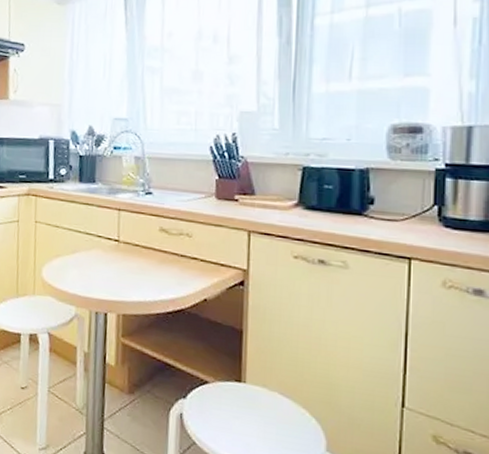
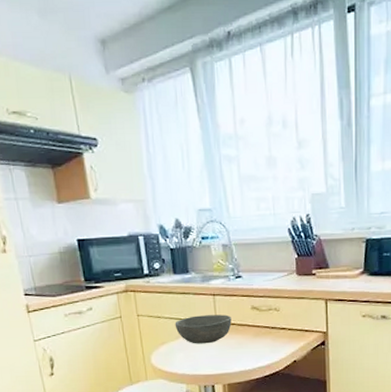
bowl: none [72,230,136,264] -> present [175,314,232,344]

